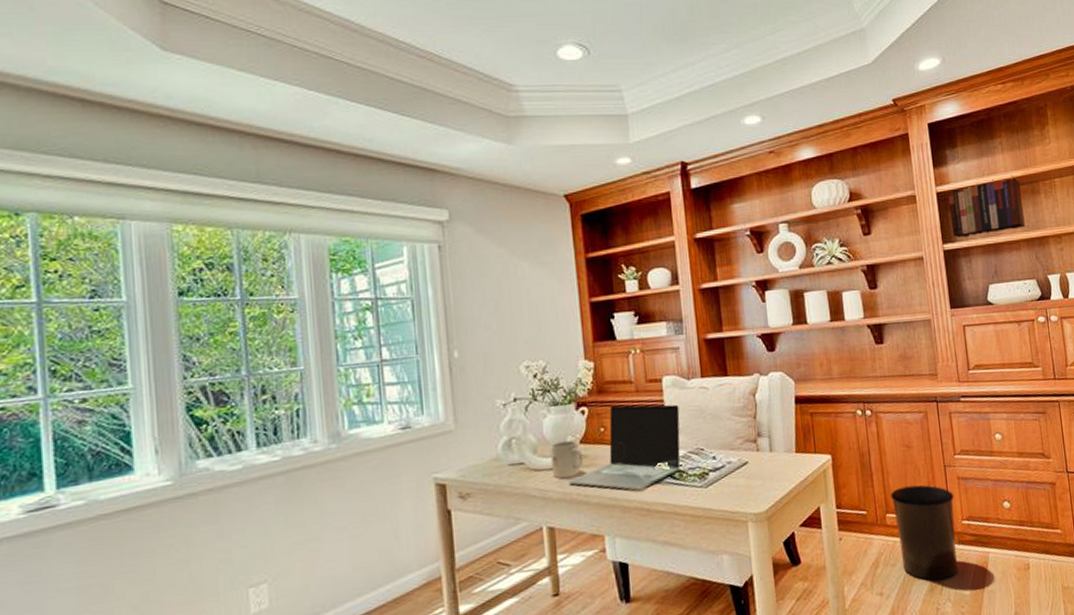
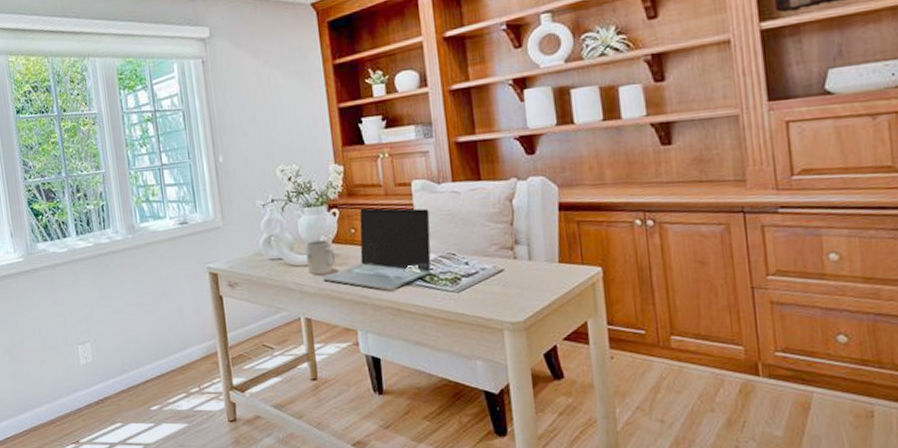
waste bin: present [890,484,958,581] -> none [676,306,767,415]

